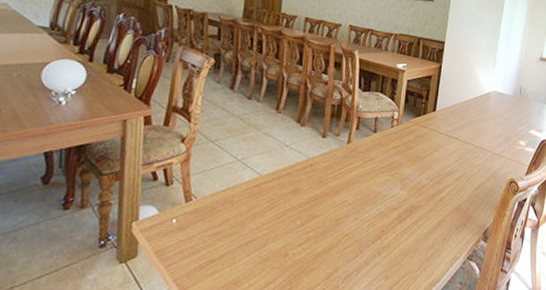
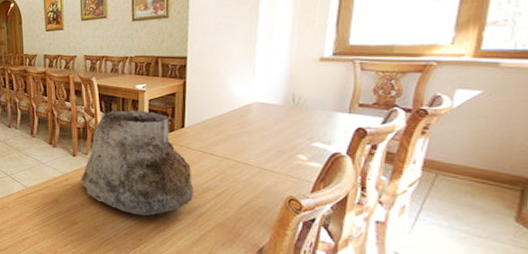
vase: none [328,89,438,203] -> present [81,110,194,216]

